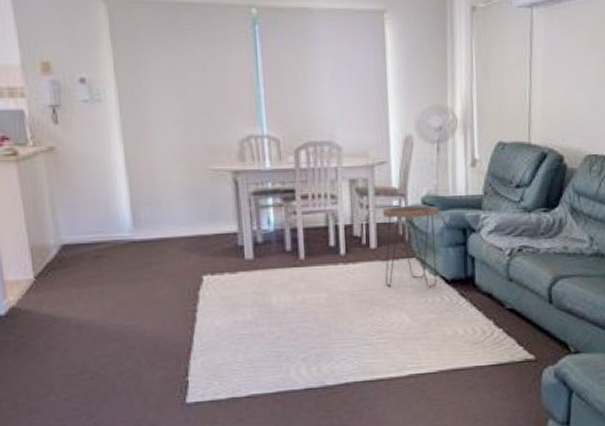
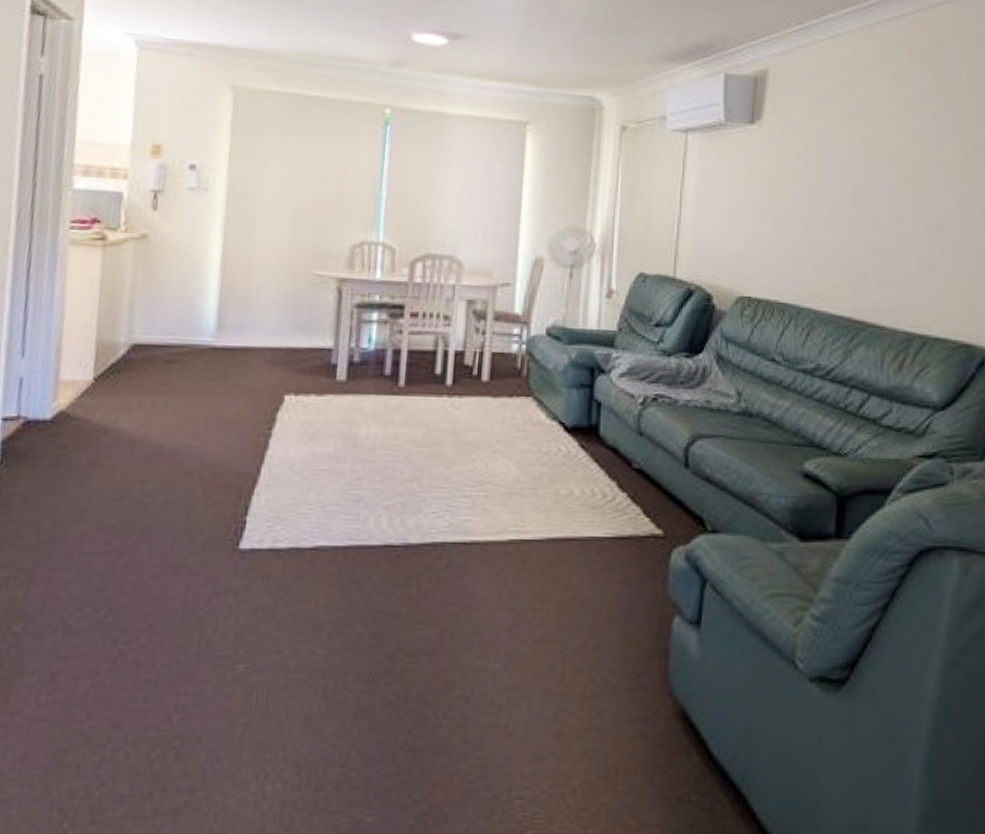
side table: present [382,205,439,287] -> none [494,335,565,434]

